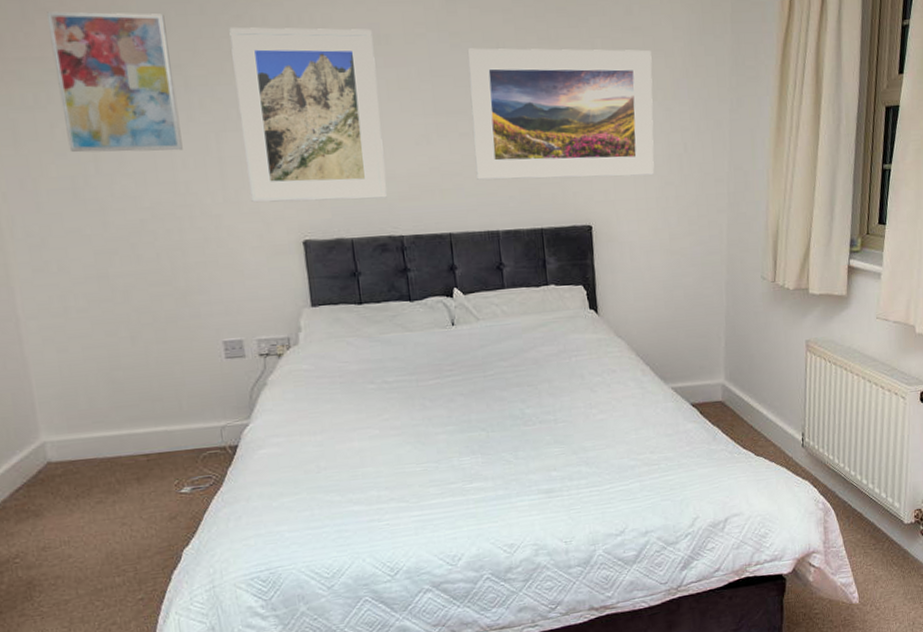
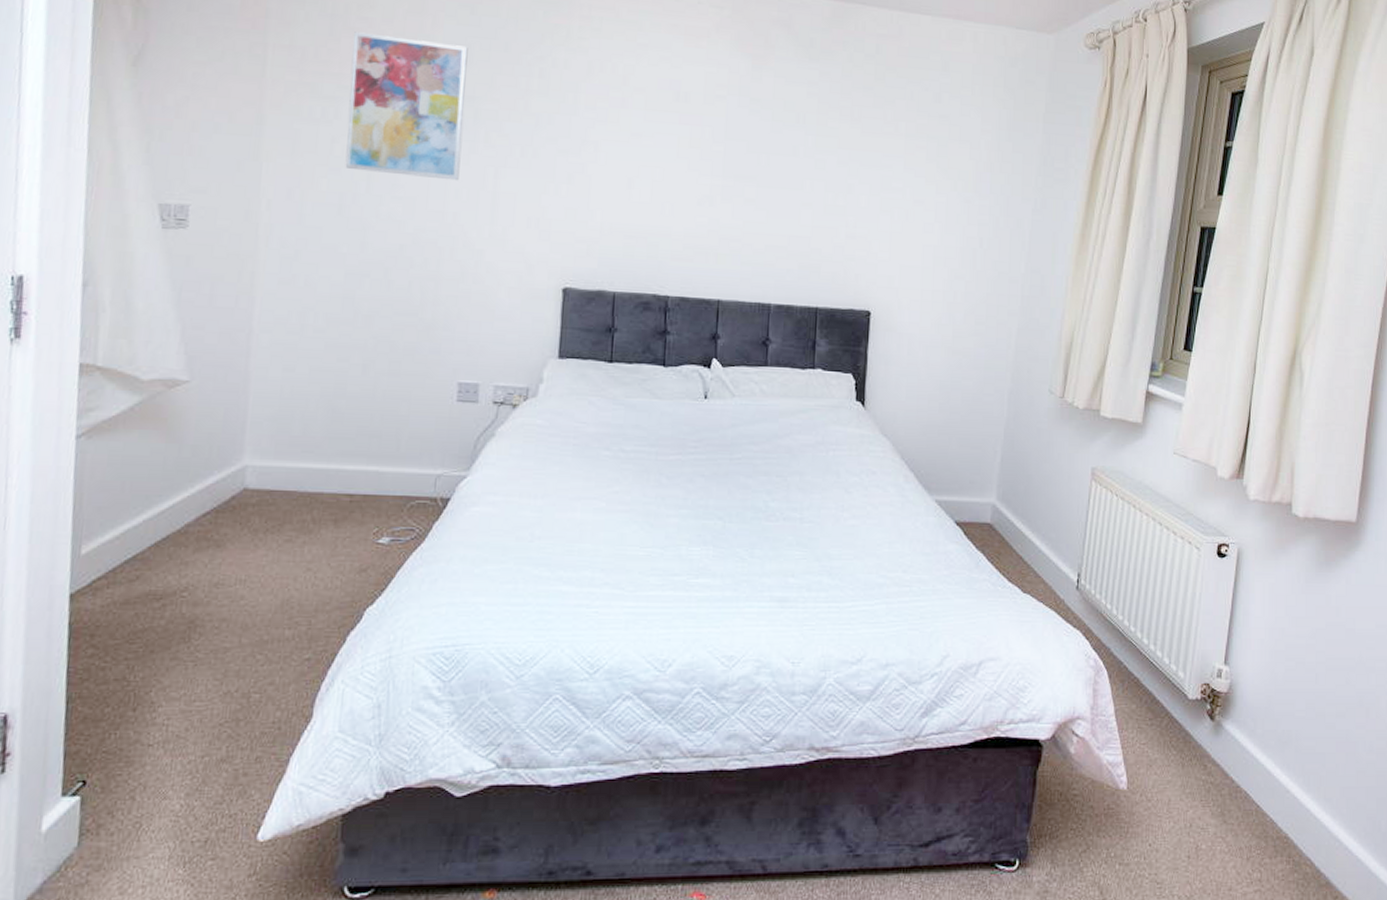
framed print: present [229,27,387,203] -> none [516,68,672,256]
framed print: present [467,48,655,180] -> none [756,116,956,268]

